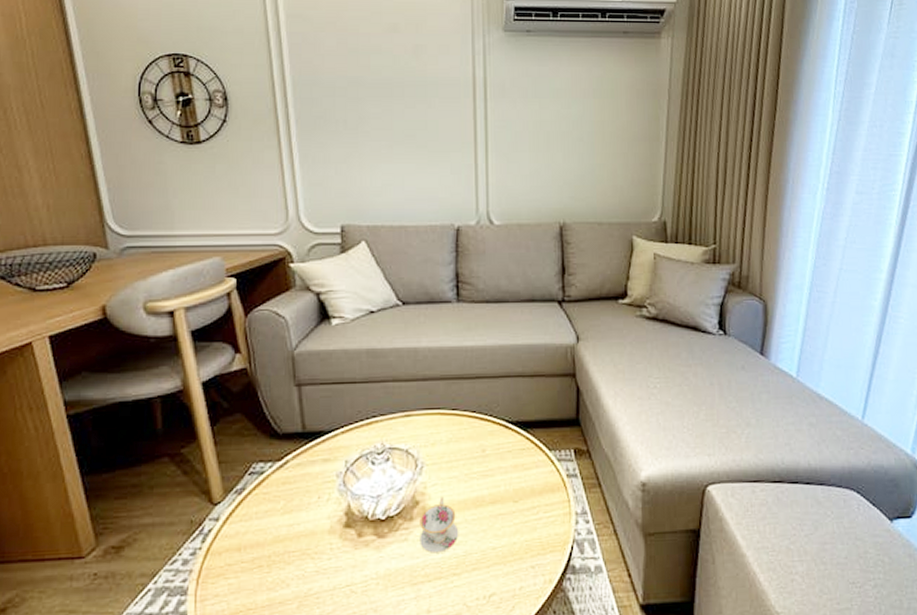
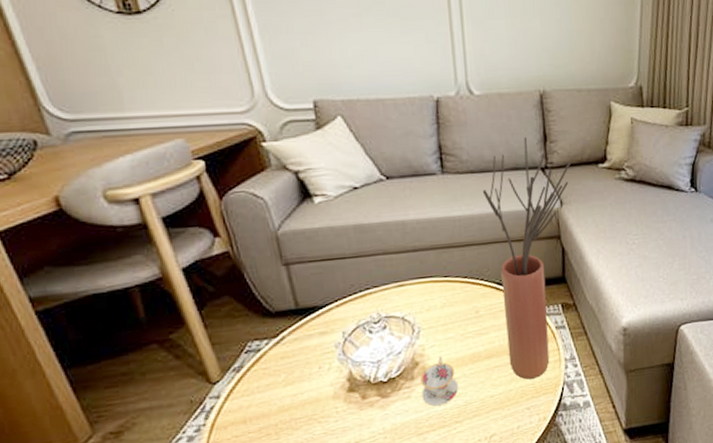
vase: none [496,269,590,533] -> present [482,138,572,380]

